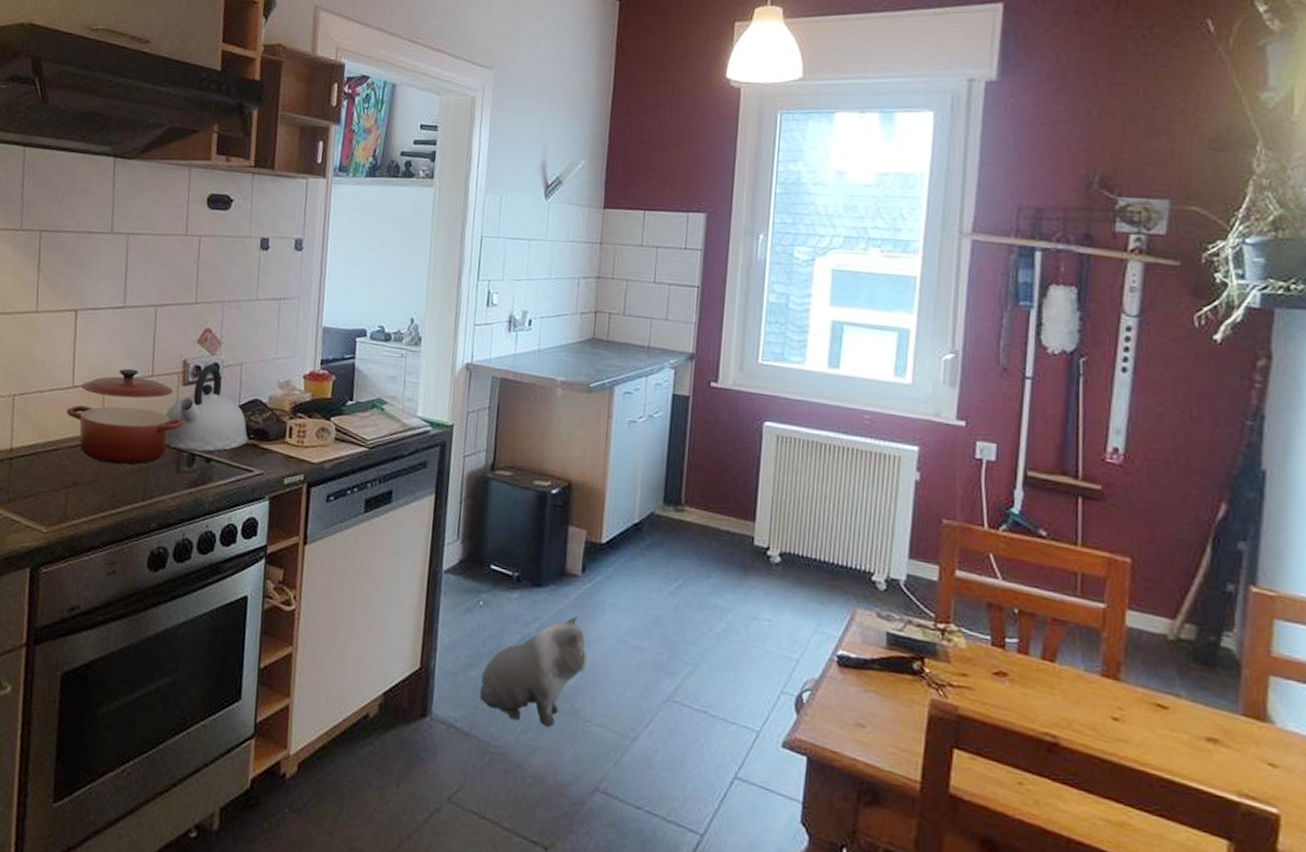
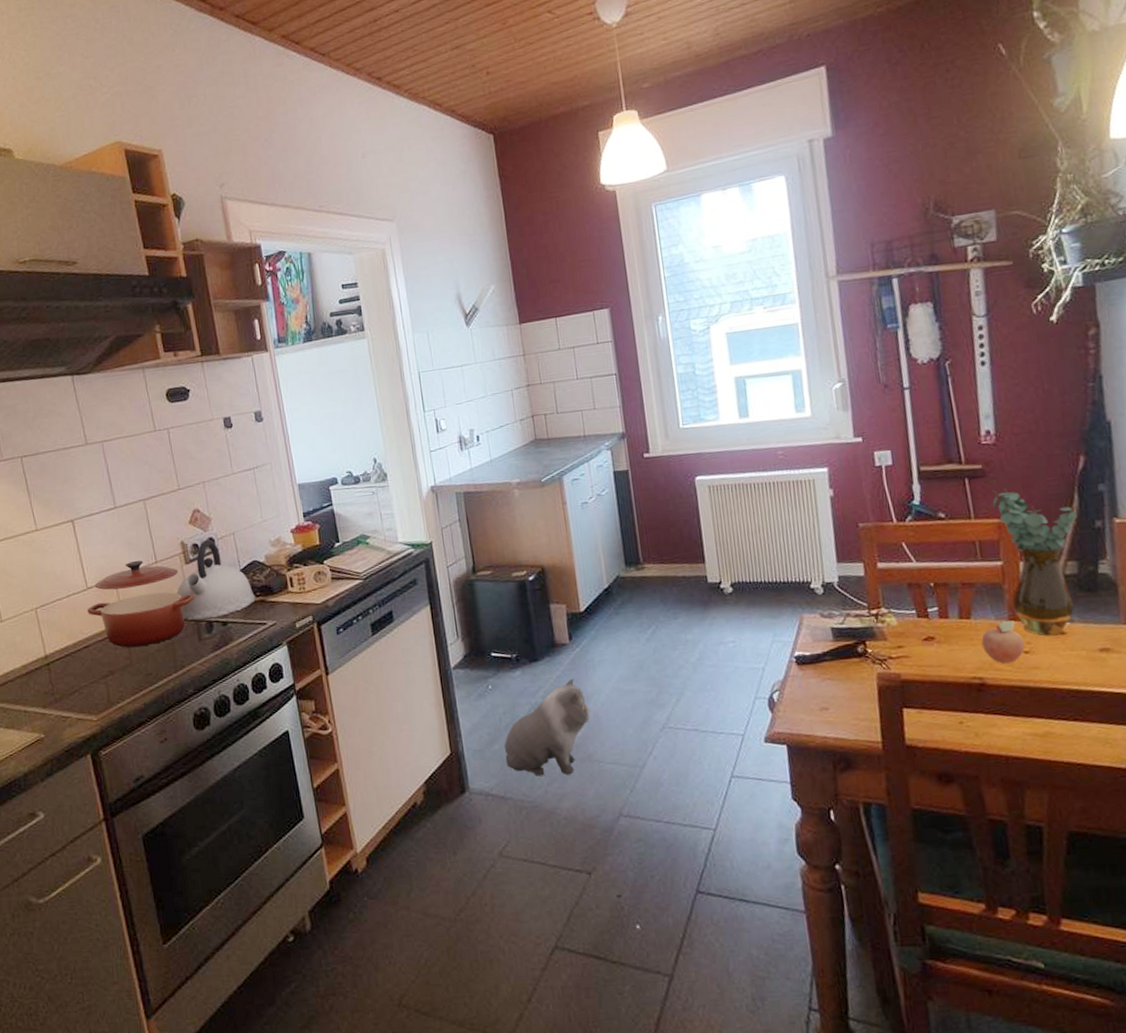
fruit: none [1063,674,1114,728] -> present [981,620,1025,664]
vase: none [1107,516,1206,708] -> present [991,487,1077,636]

